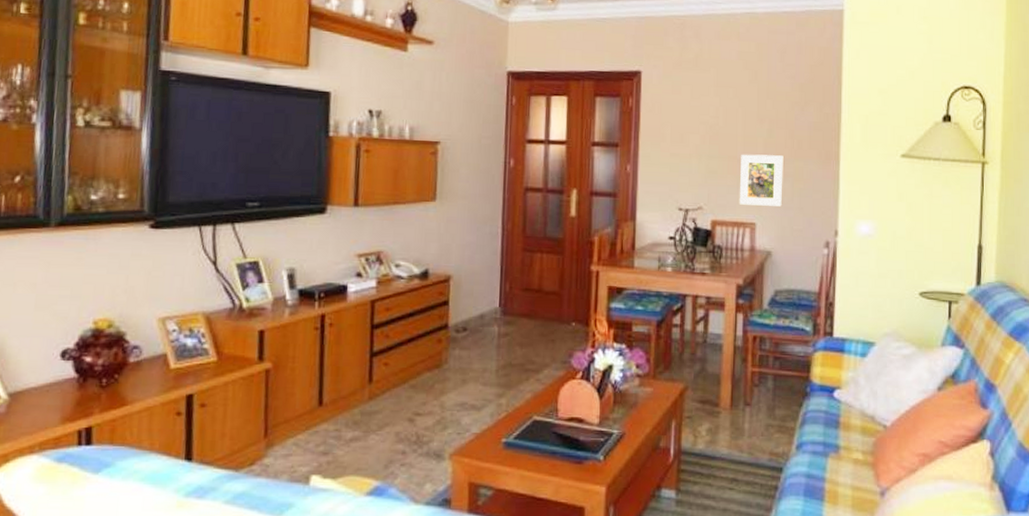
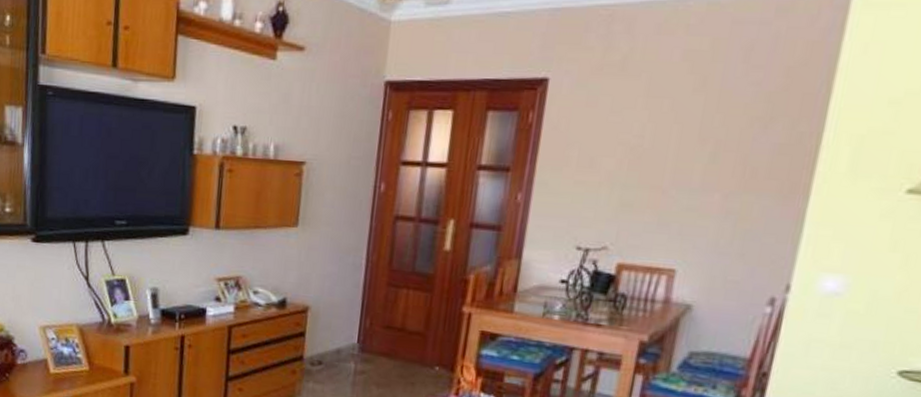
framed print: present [739,154,784,206] -> none [656,183,728,251]

